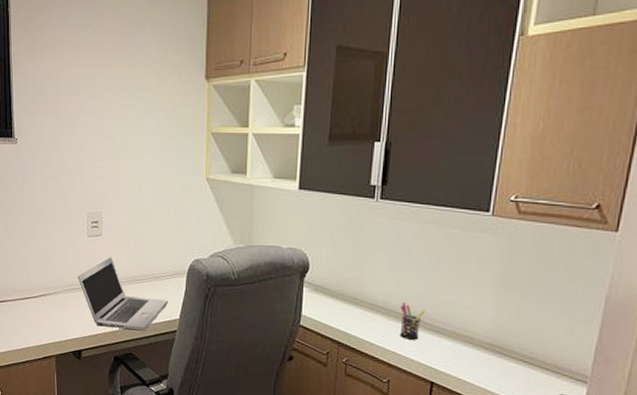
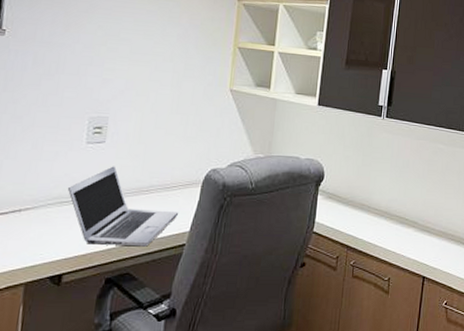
pen holder: present [399,303,425,340] -> none [399,207,419,240]

